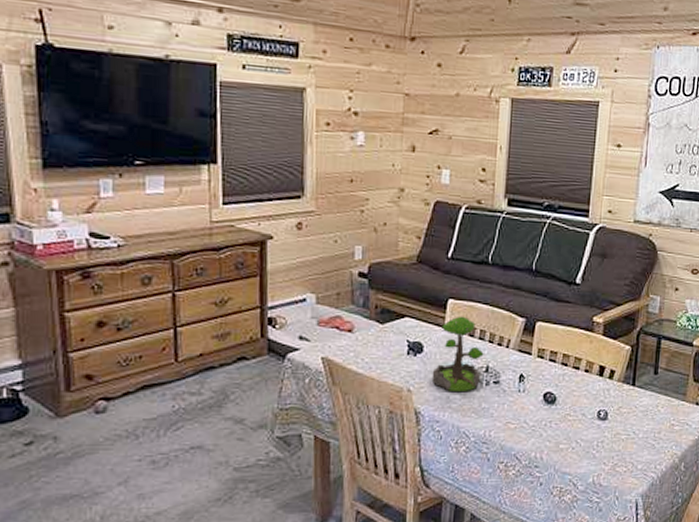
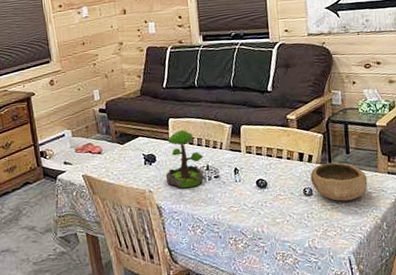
bowl: none [608,383,673,432] -> present [310,162,368,201]

